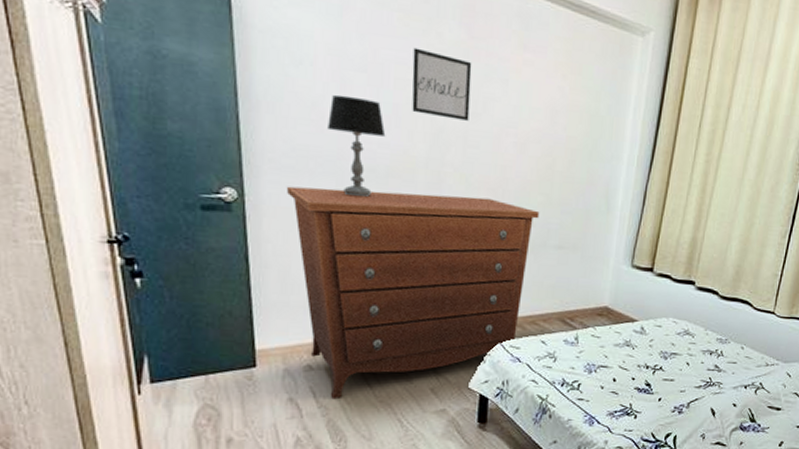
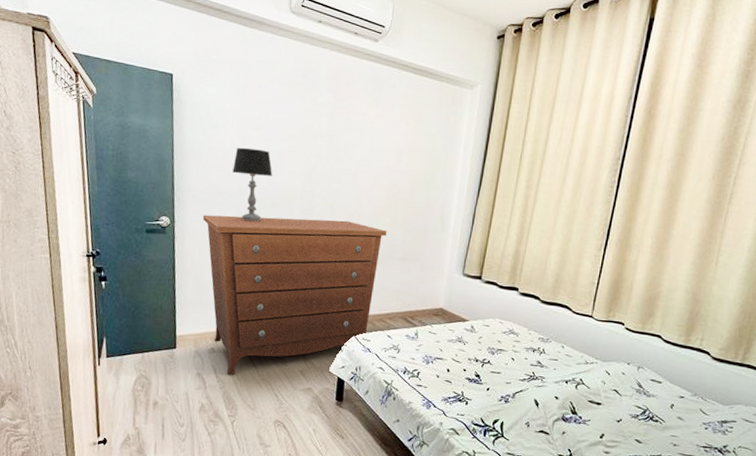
wall art: present [412,47,472,121] -> none [292,110,337,162]

